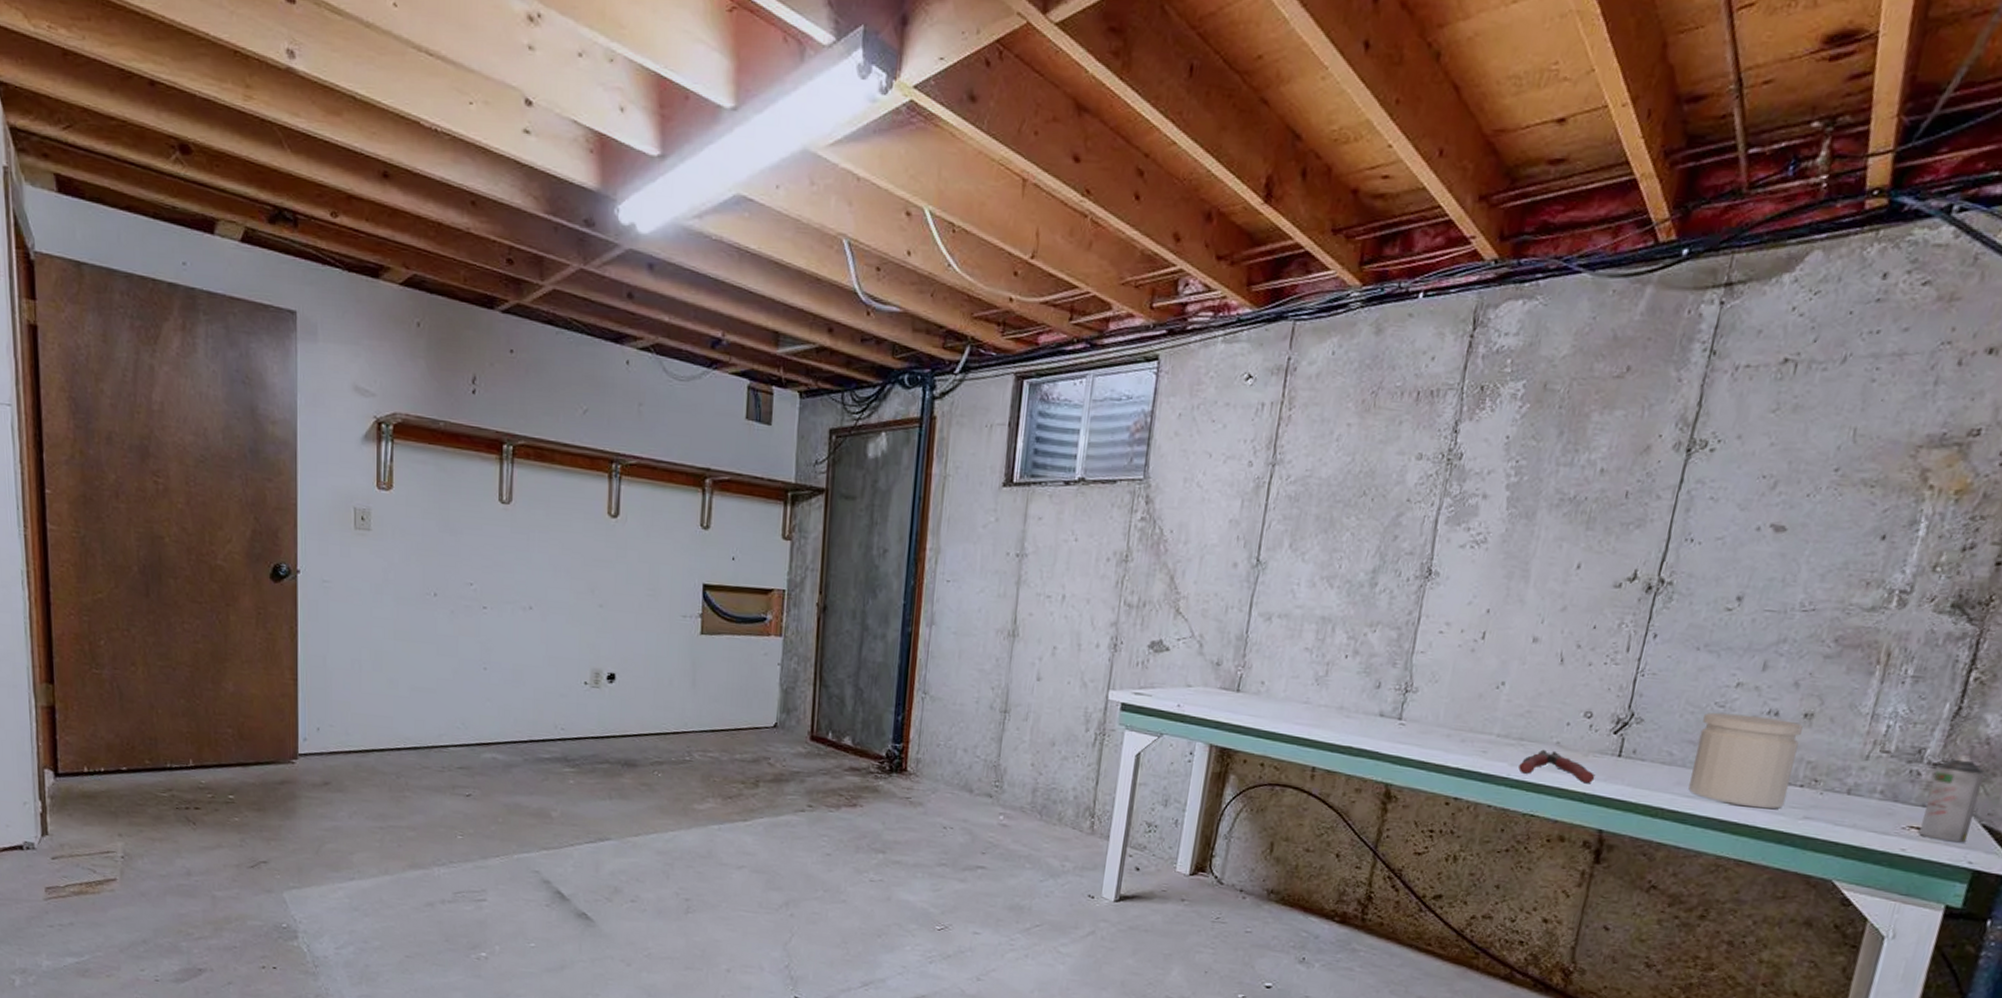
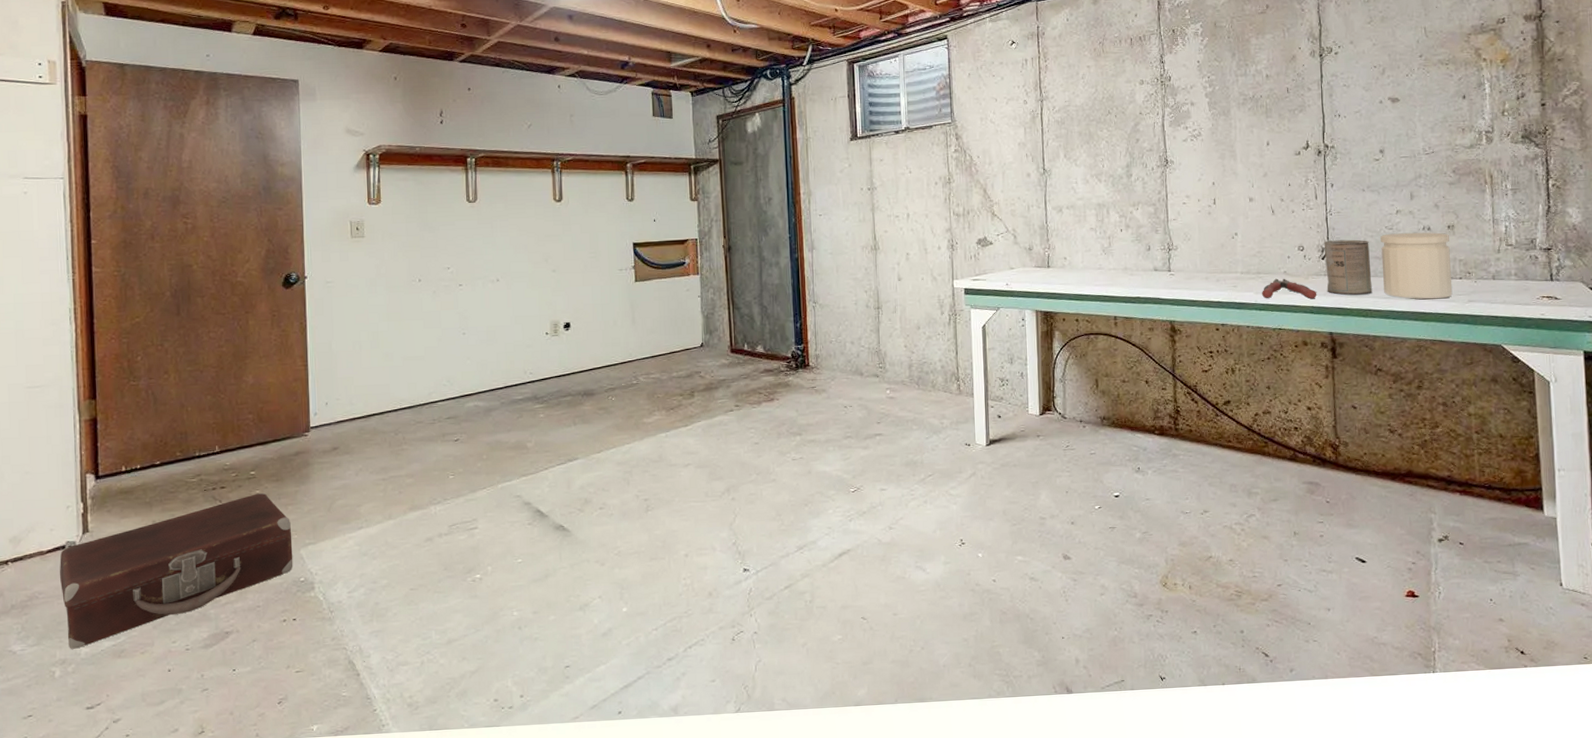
suitcase: none [17,820,275,960] -> present [59,492,293,649]
paint can: none [1609,709,1687,789] -> present [1323,239,1372,296]
aerosol can: present [1917,753,1985,843] -> none [1546,238,1583,304]

